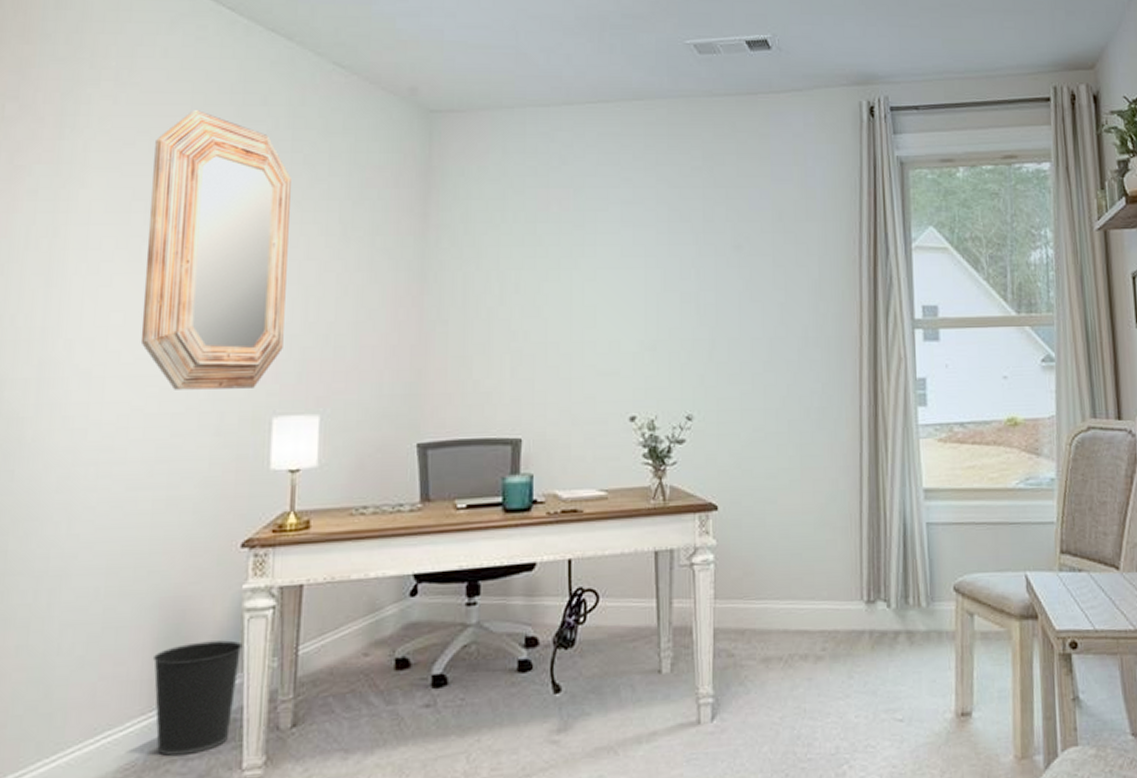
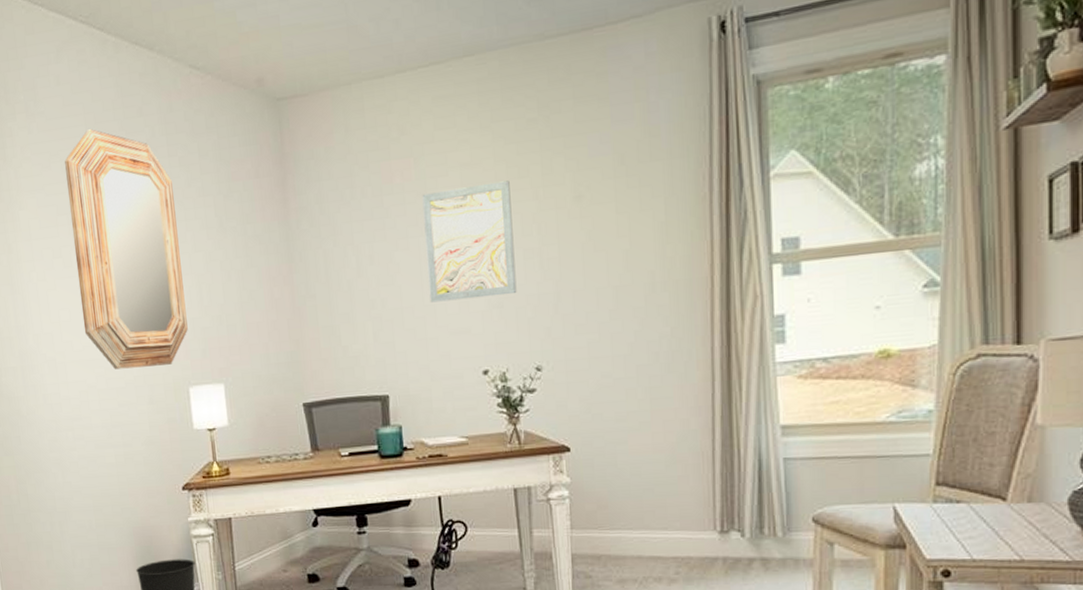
wall art: none [578,223,671,339] -> present [422,180,517,303]

